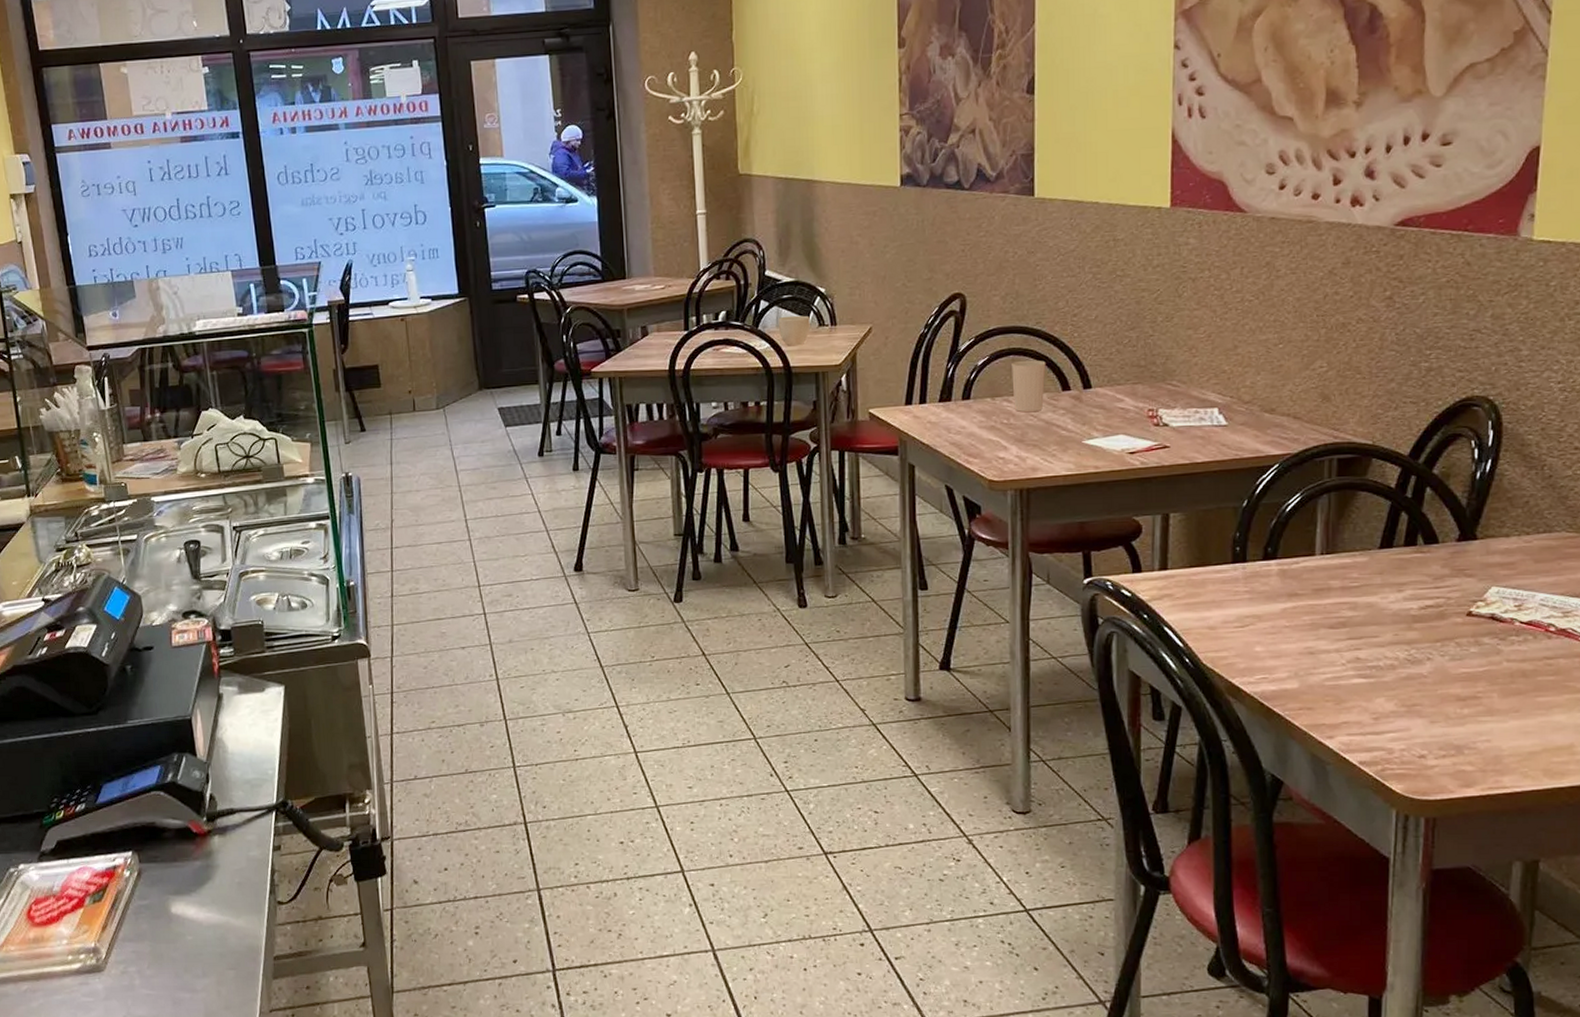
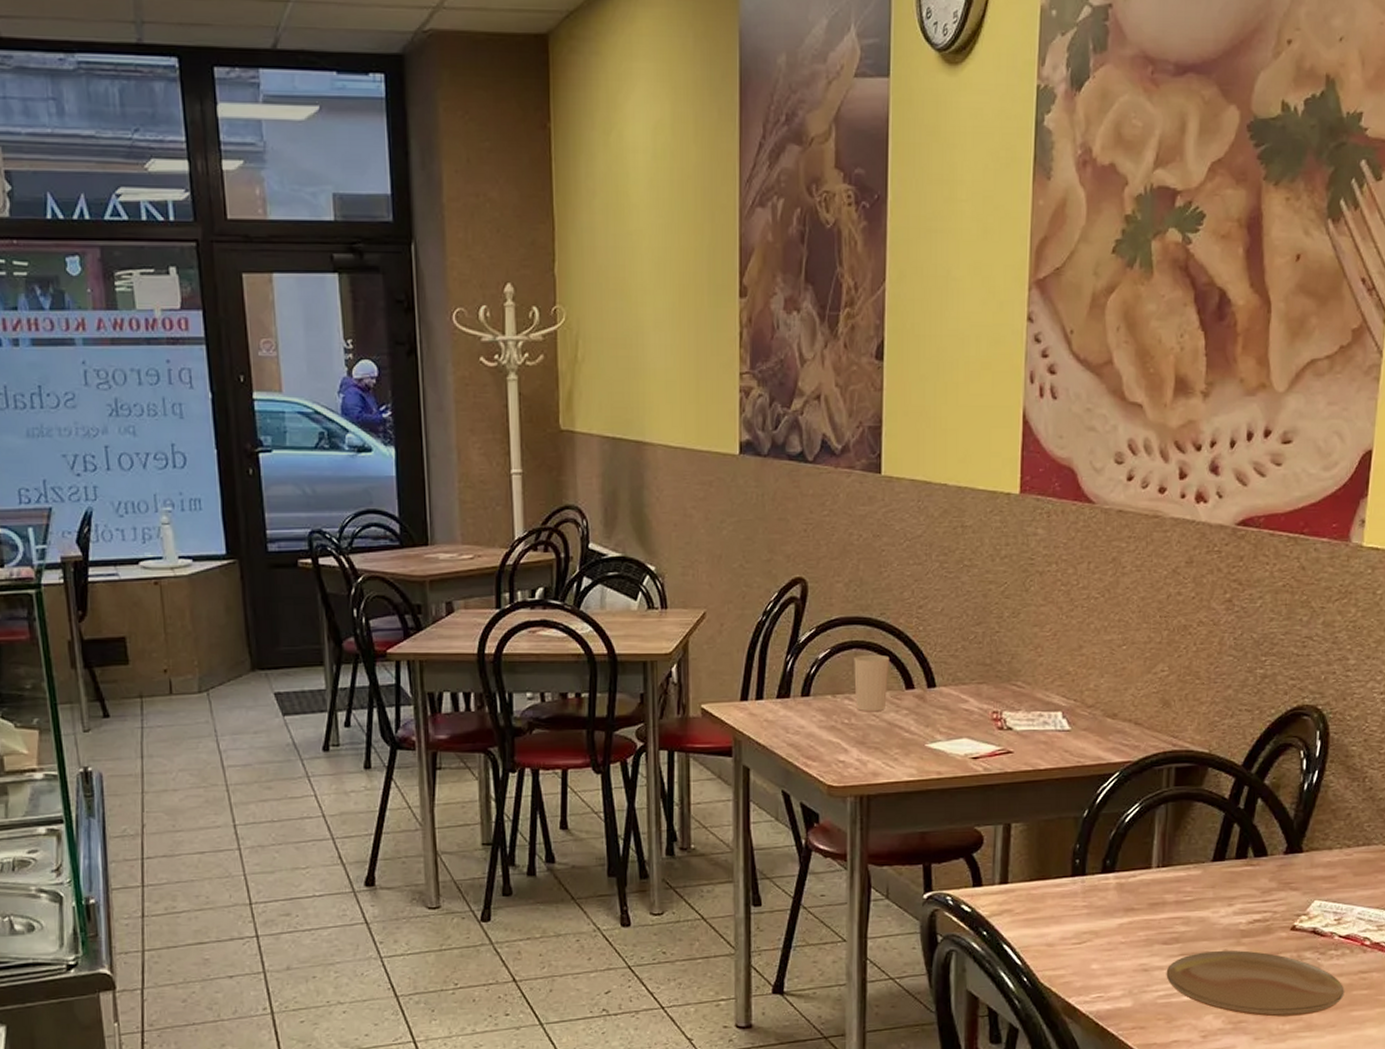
cup: present [778,315,810,346] -> none [602,596,638,631]
plate: none [1333,635,1528,701] -> present [1166,950,1345,1017]

